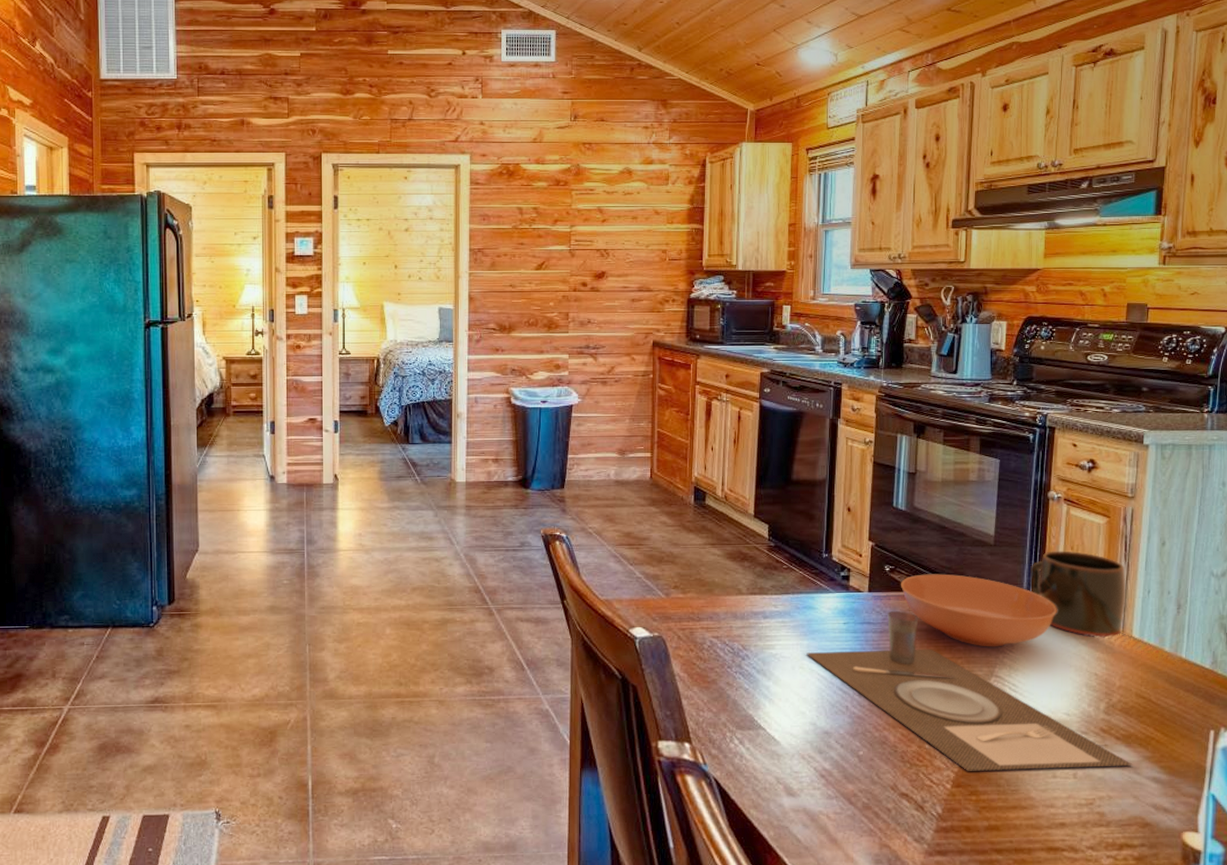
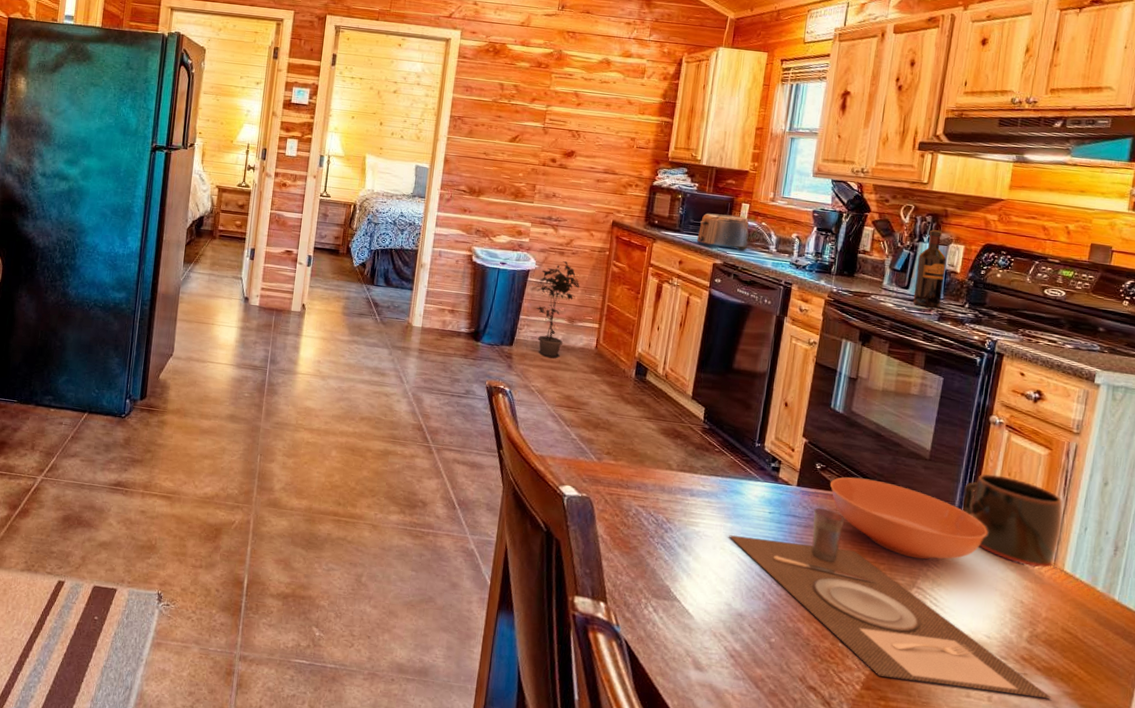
potted plant: none [579,390,627,496] -> present [534,260,580,359]
toaster: none [741,320,794,357] -> present [696,213,749,251]
wine bottle: none [962,309,991,389] -> present [913,230,947,308]

